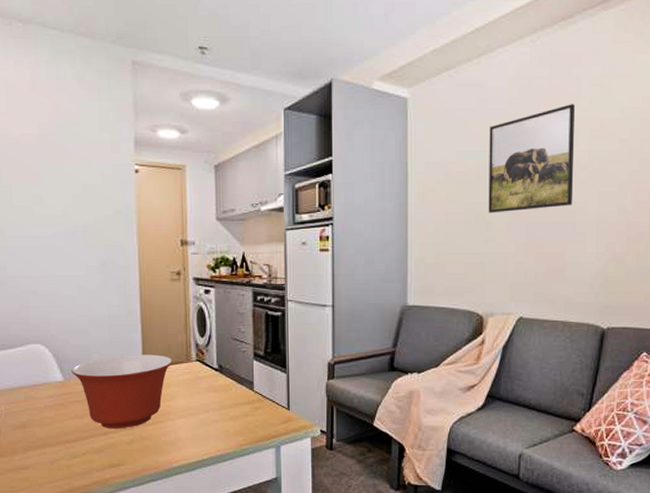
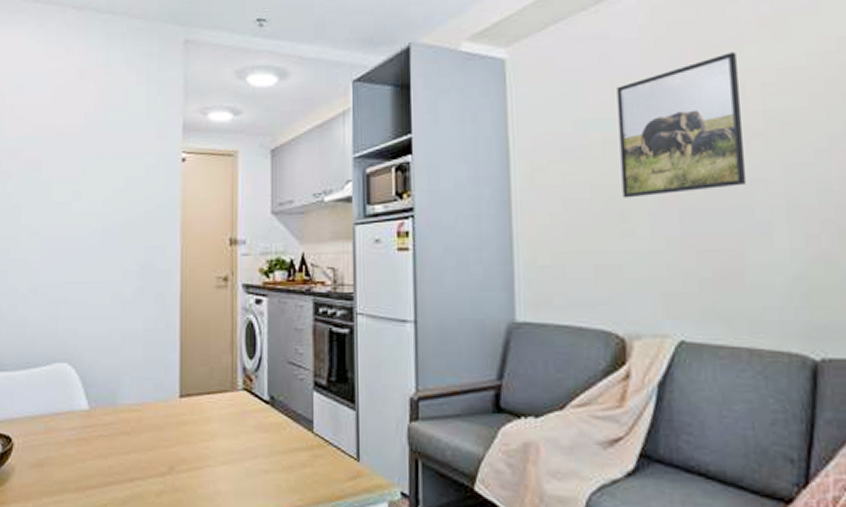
mixing bowl: present [71,355,173,429] -> none [98,379,215,475]

